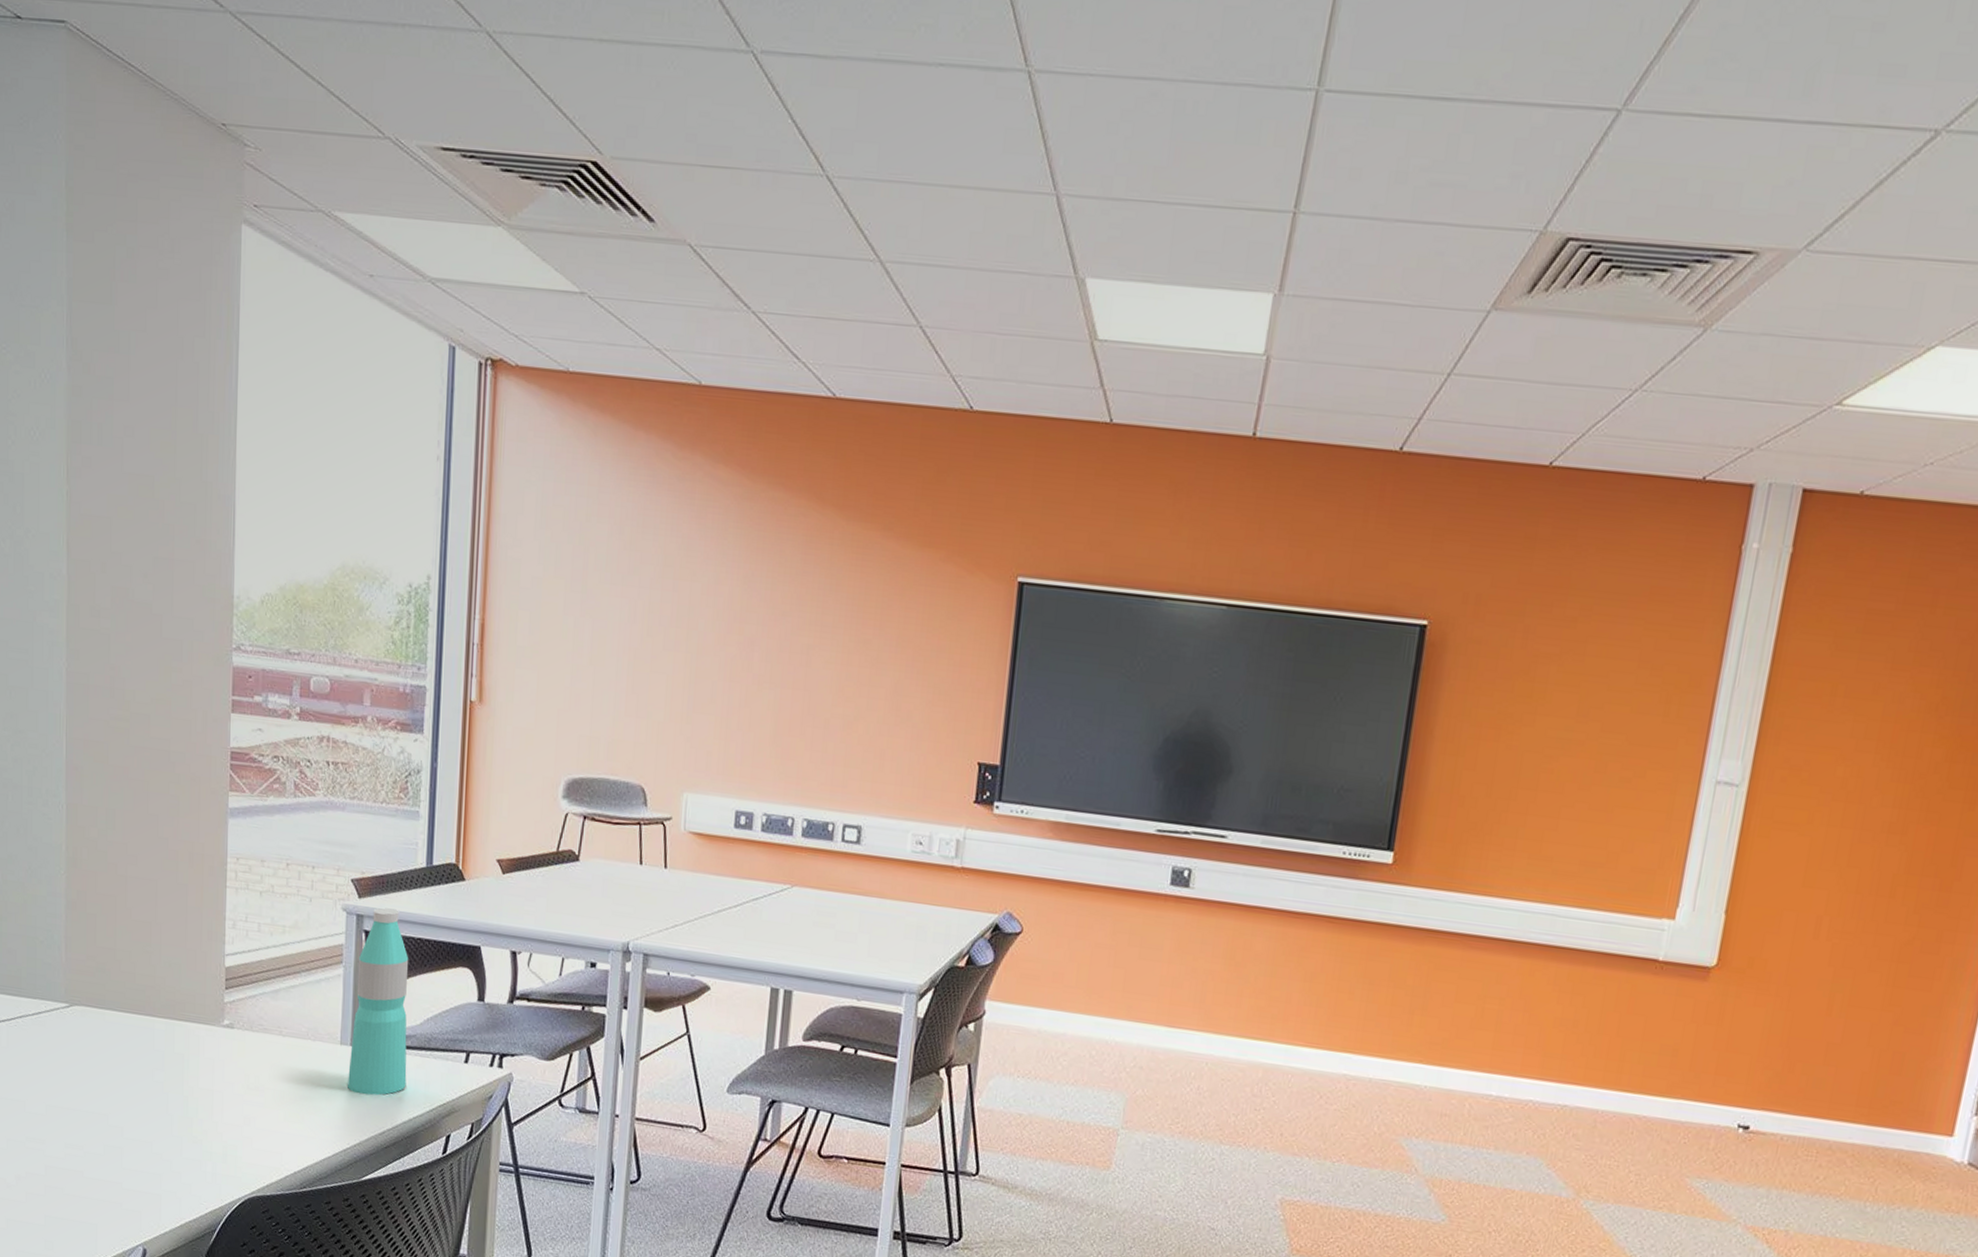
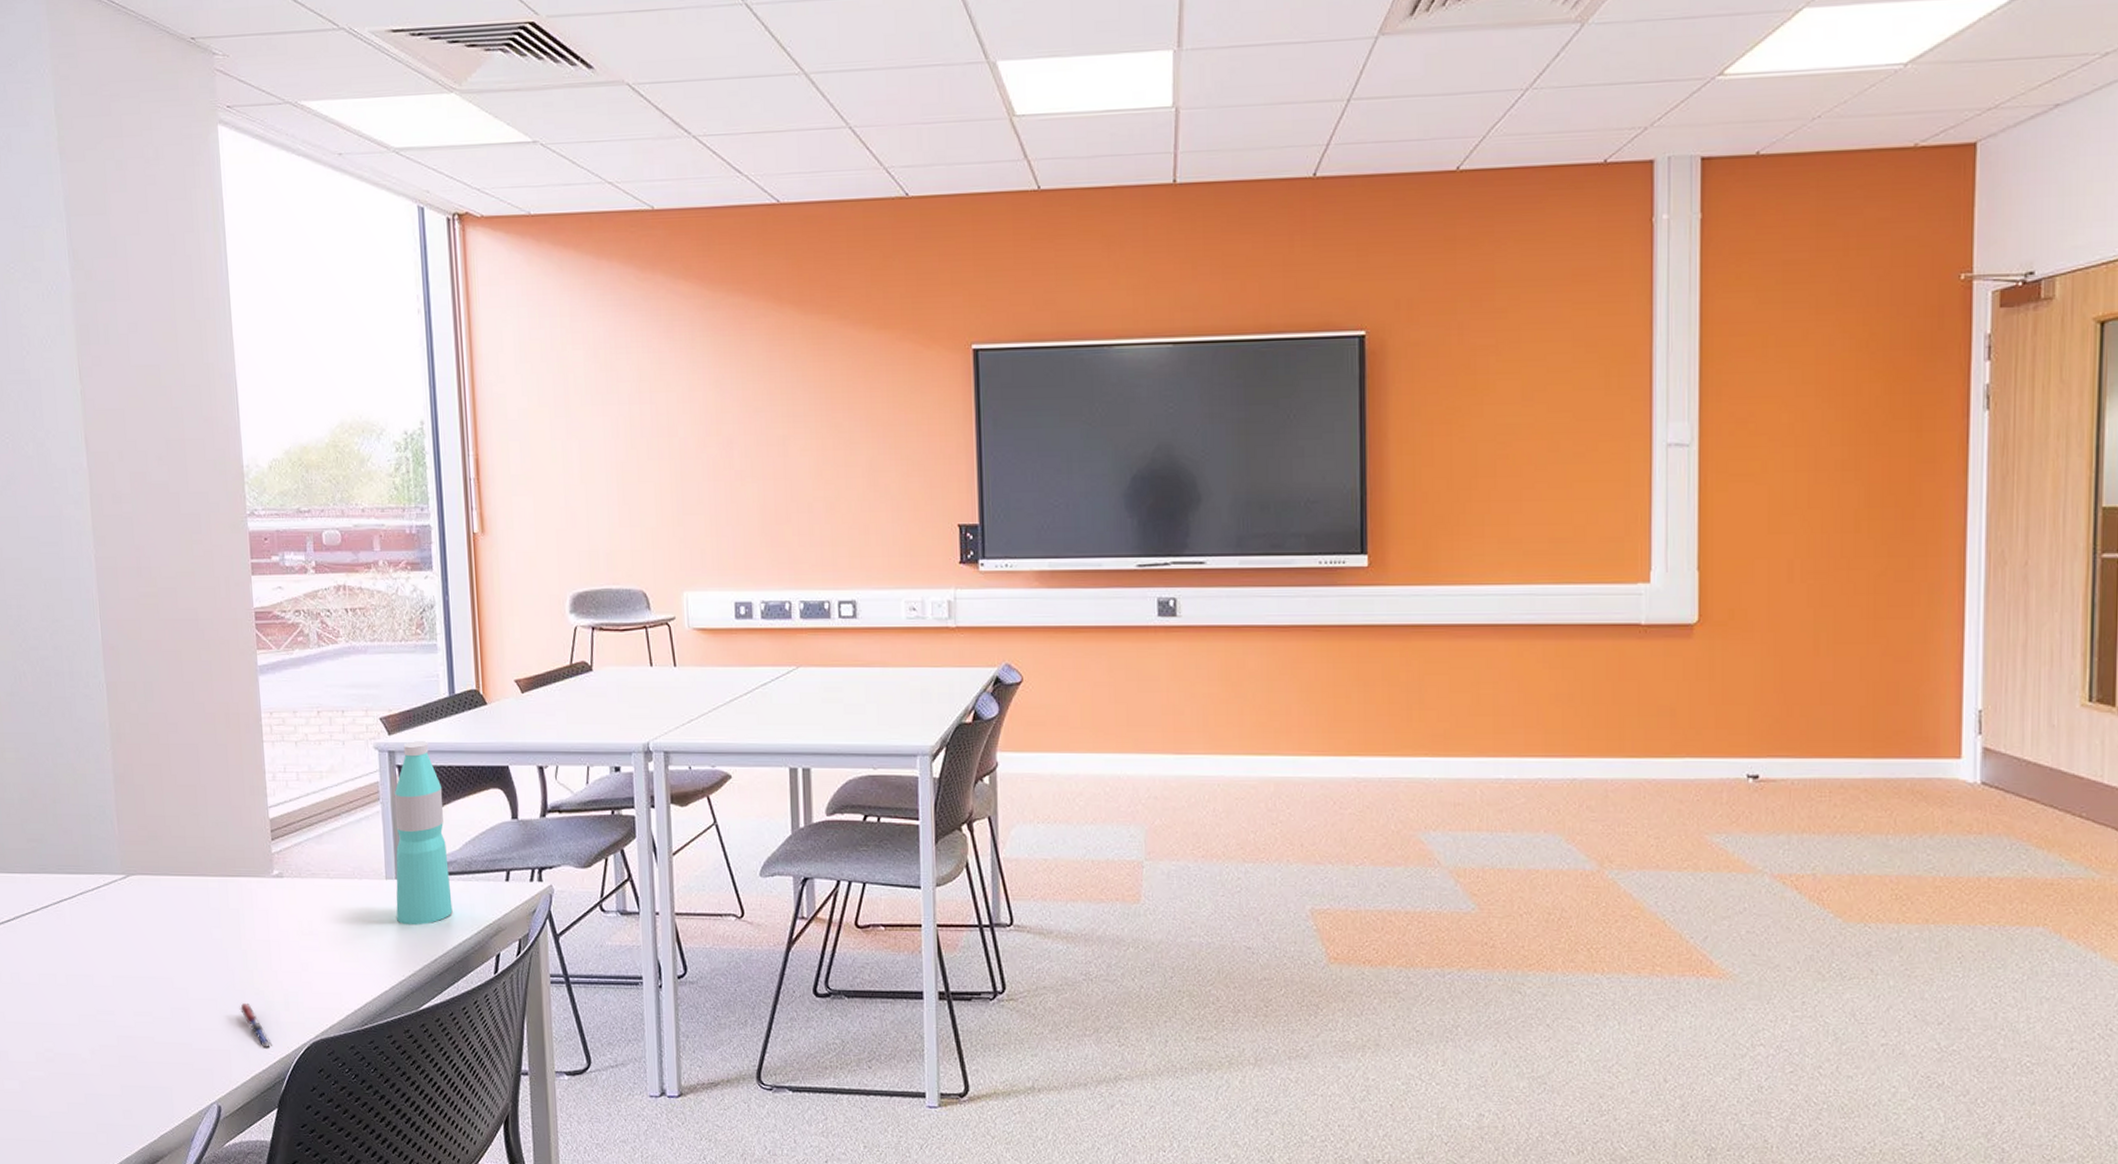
pen: none [175,1149,206,1198] -> present [239,1002,273,1048]

